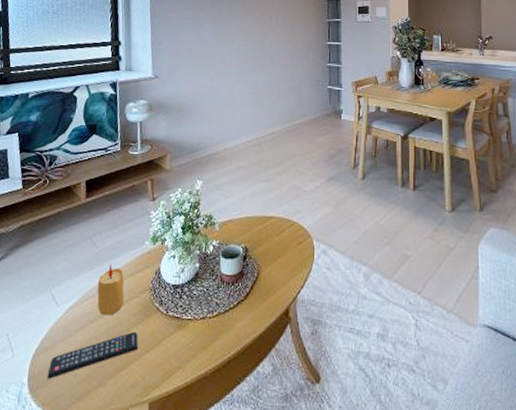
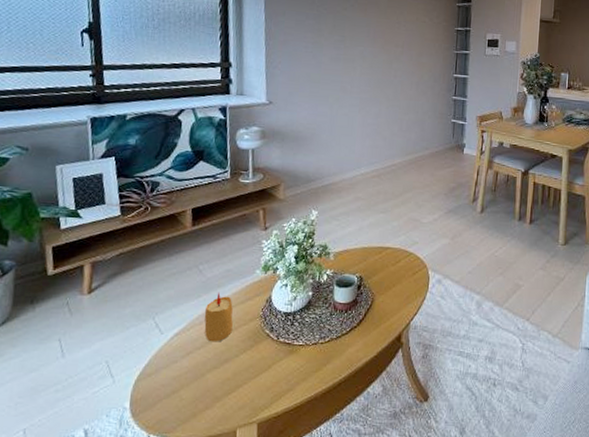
remote control: present [47,331,138,379] -> none [150,357,248,403]

